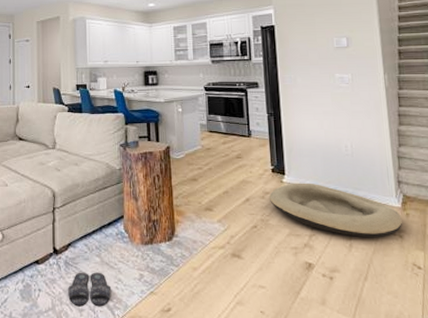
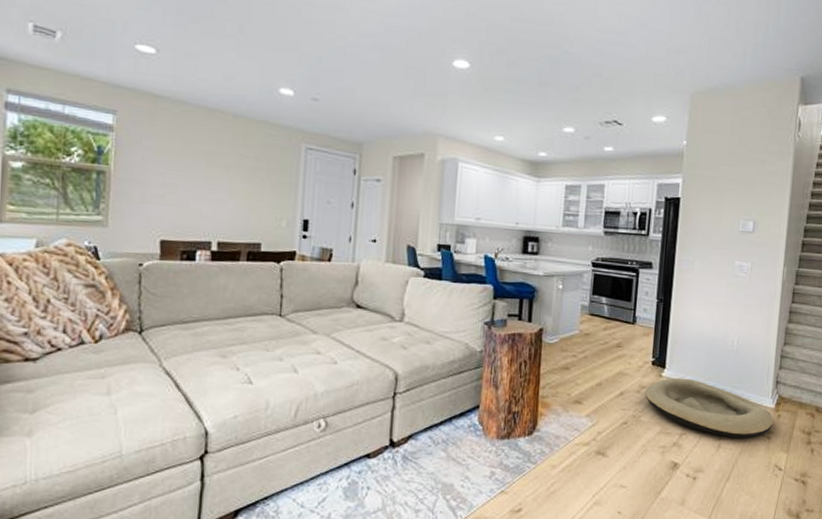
slippers: present [68,272,112,307] -> none [403,468,456,507]

